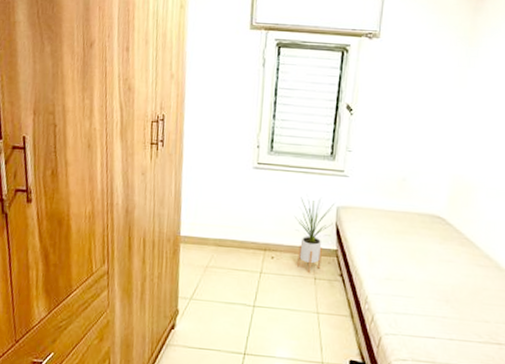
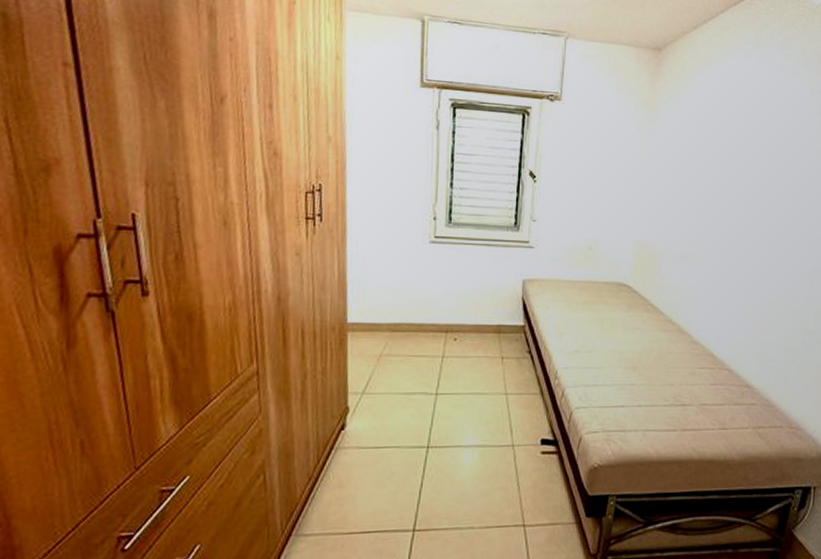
house plant: present [294,197,334,274] -> none [477,272,520,353]

